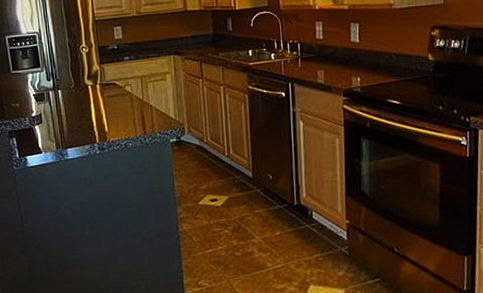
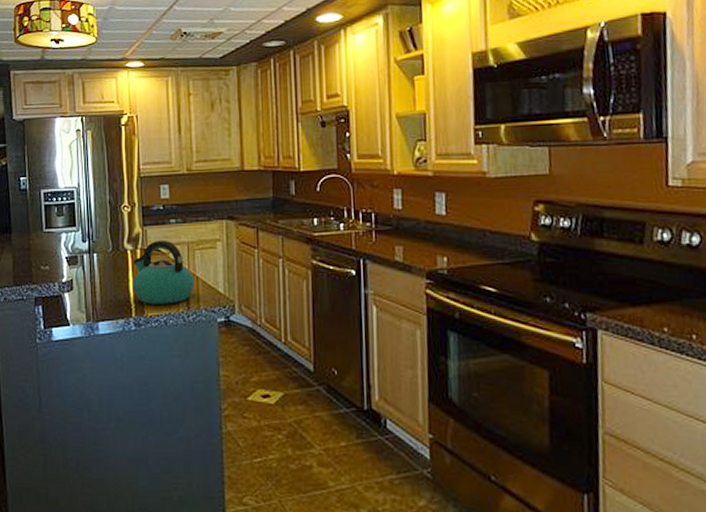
kettle: none [93,75,149,131] -> present [133,240,195,304]

